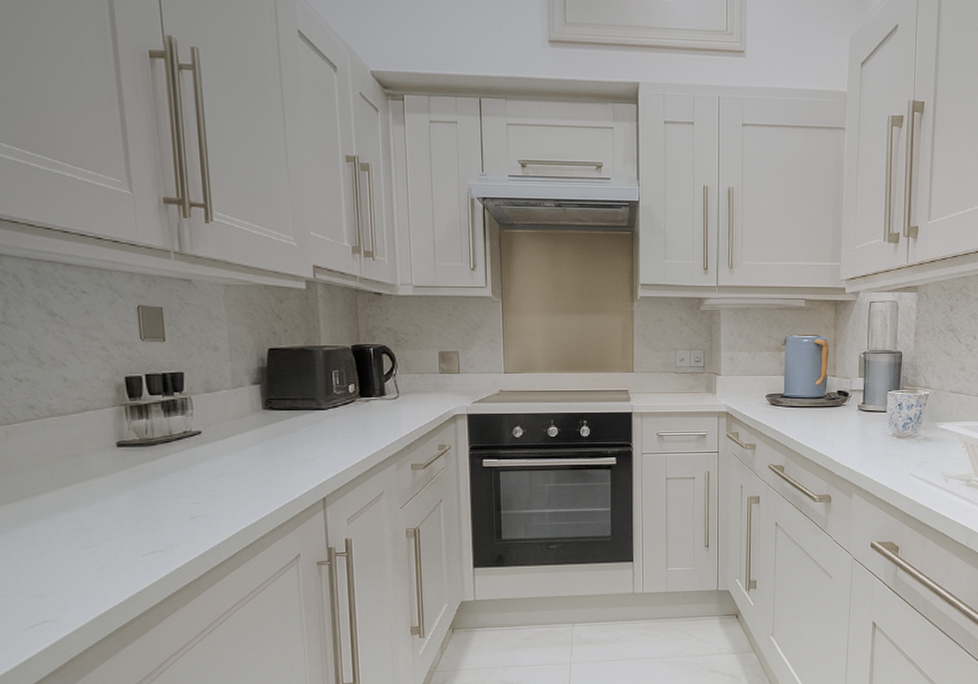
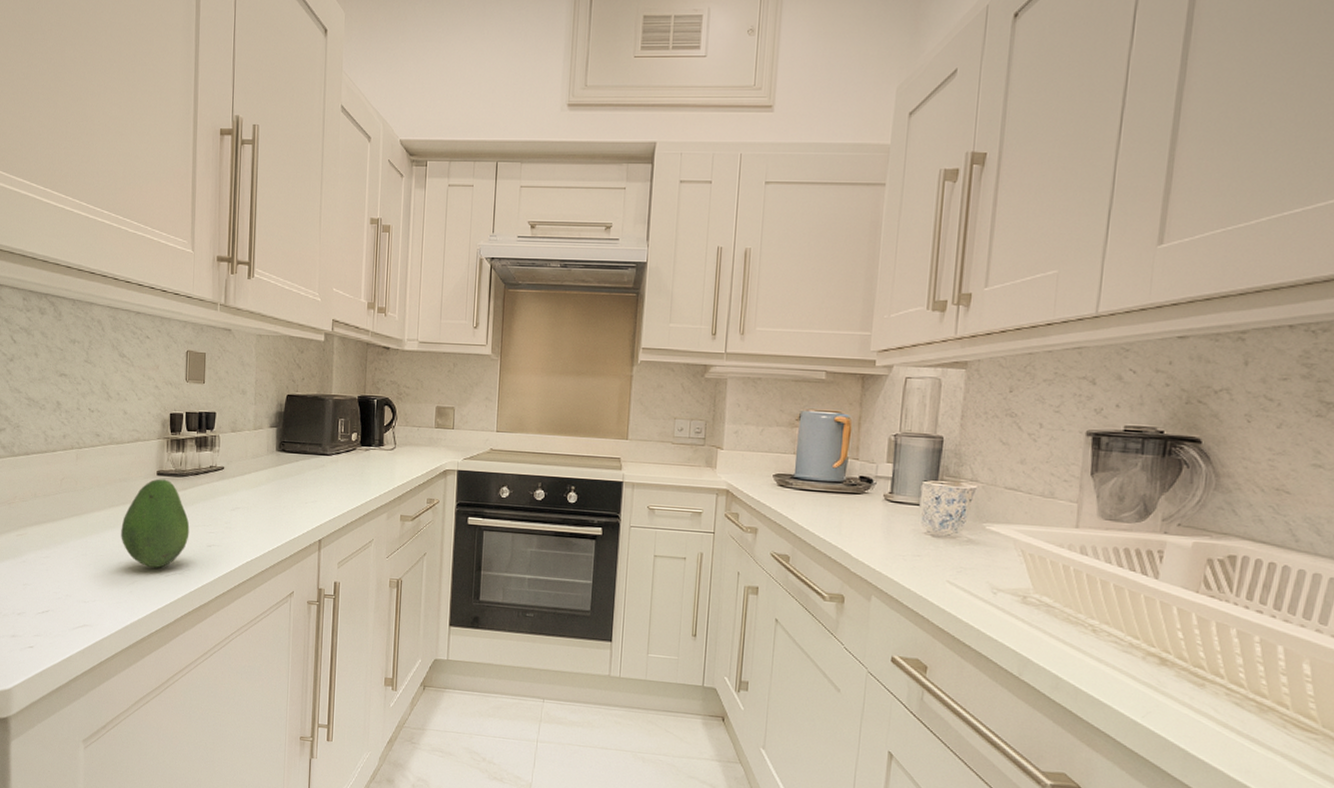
fruit: none [77,450,167,549] -> present [121,478,190,568]

